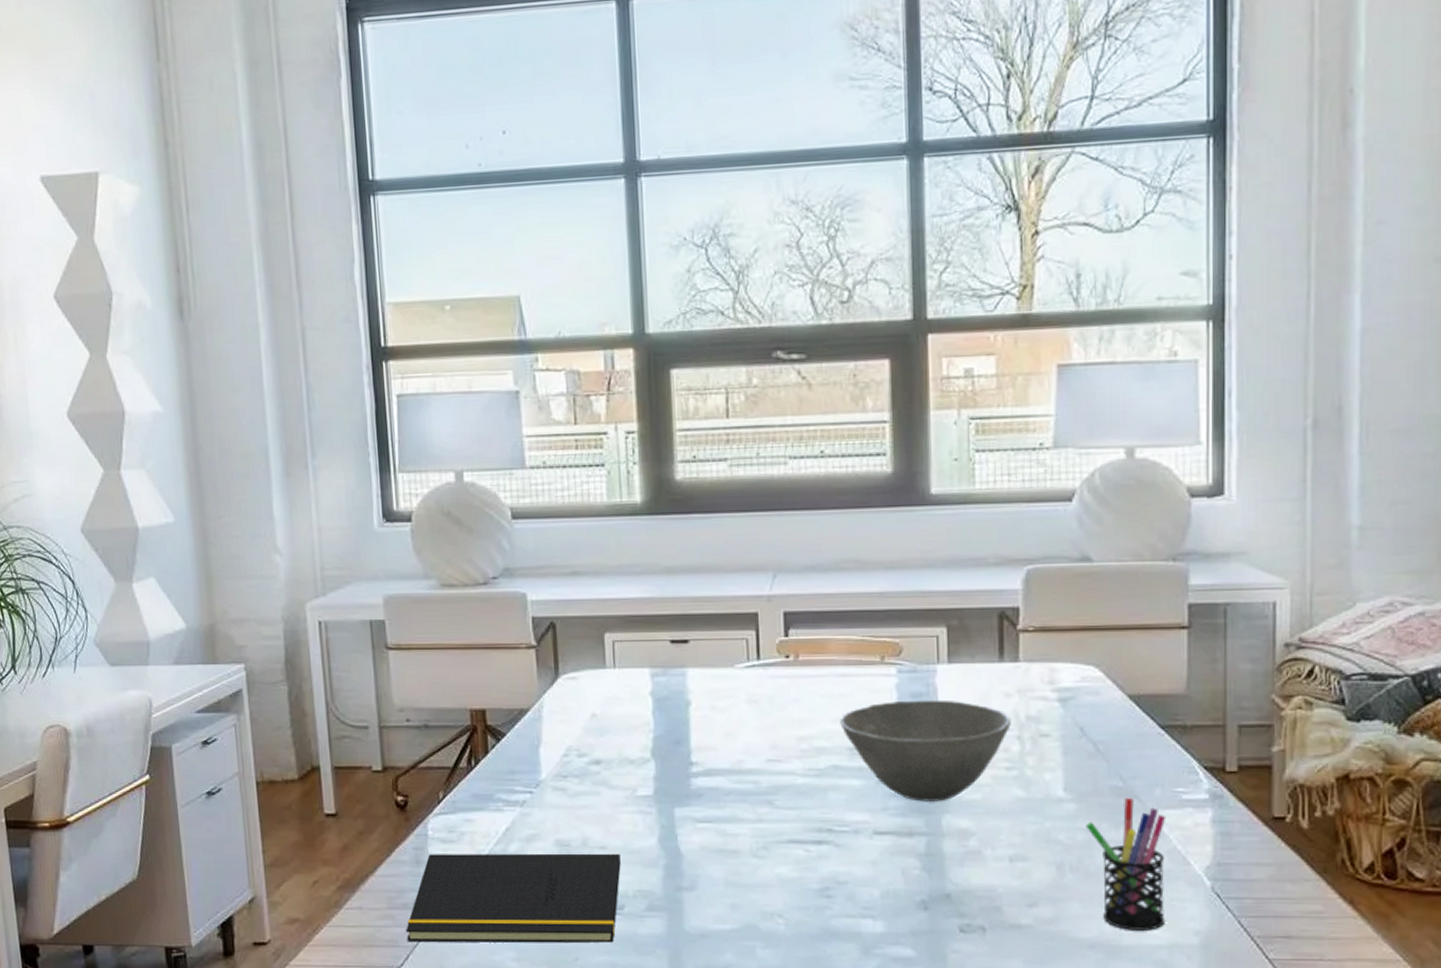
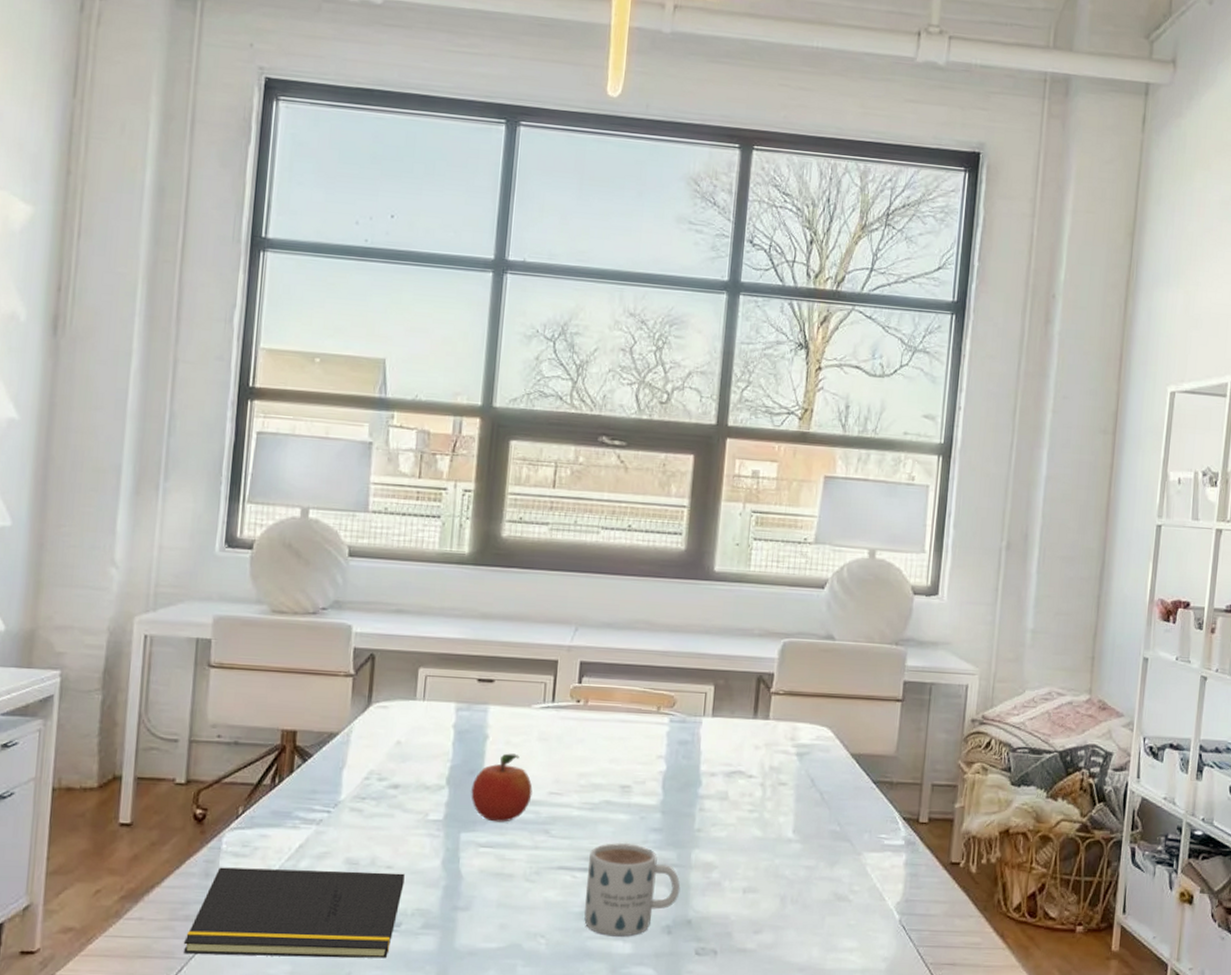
fruit: none [679,719,748,795] -> present [471,753,533,822]
mug: none [822,812,933,914] -> present [584,843,681,937]
bowl: present [840,699,1011,802] -> none [616,747,758,837]
pen holder: present [1086,797,1166,932] -> none [807,840,871,958]

